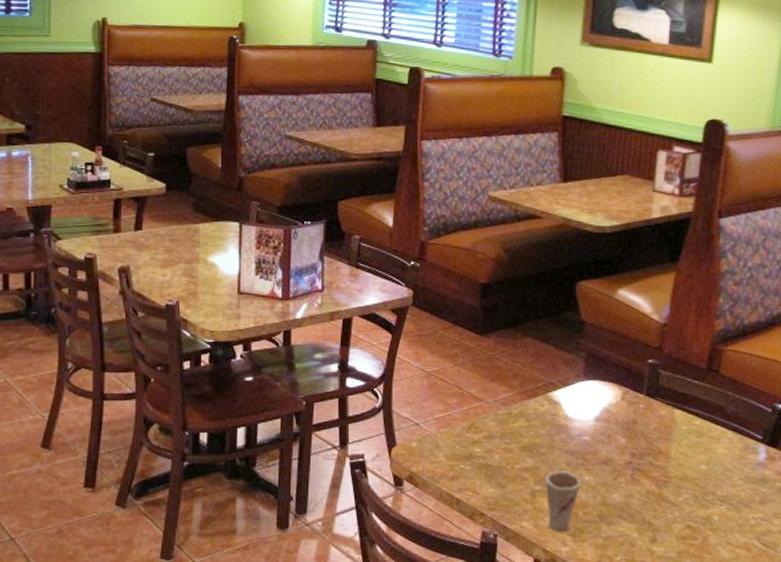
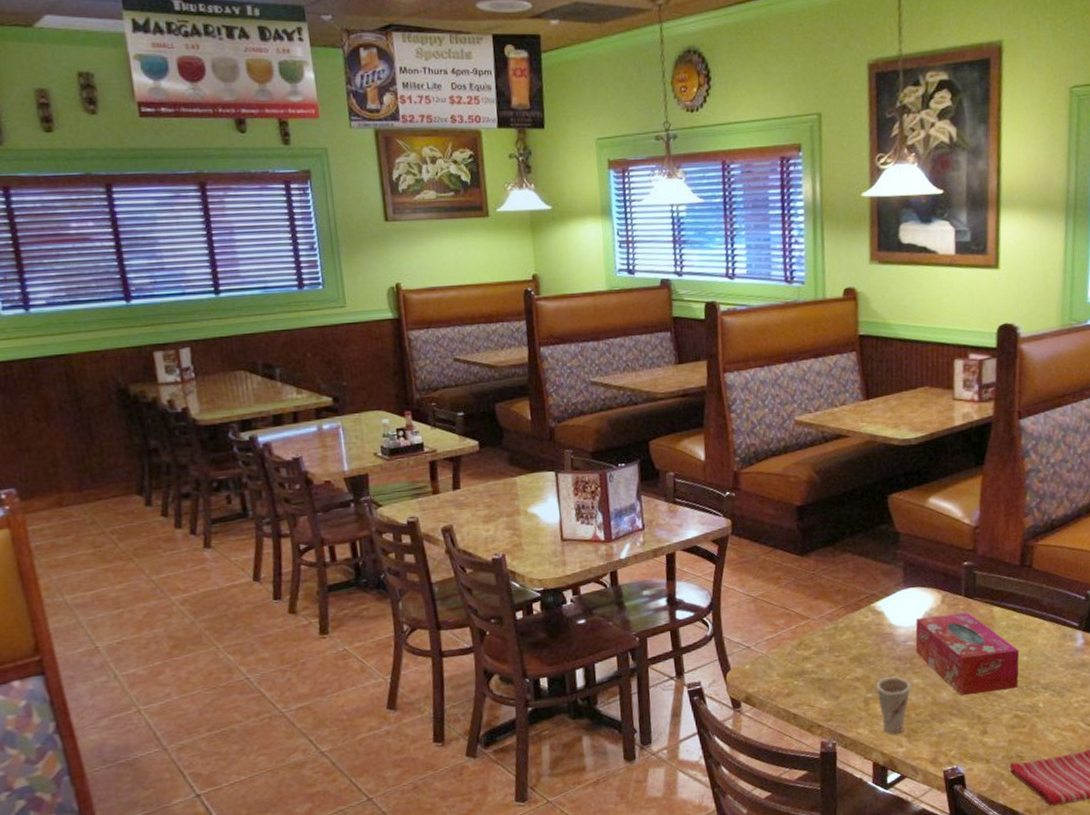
tissue box: none [590,412,698,500] -> present [915,612,1020,696]

